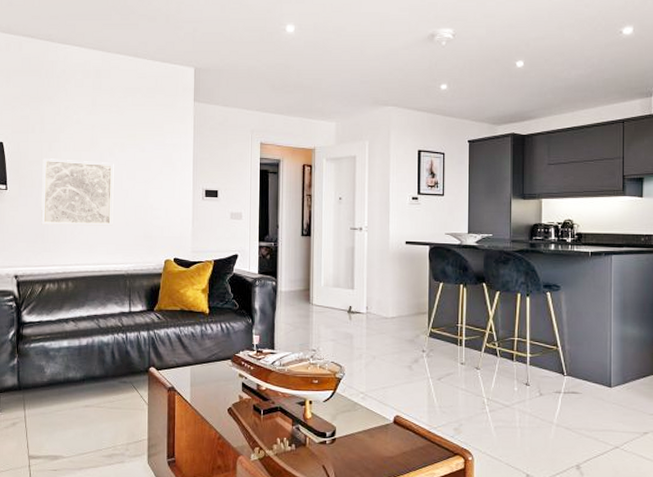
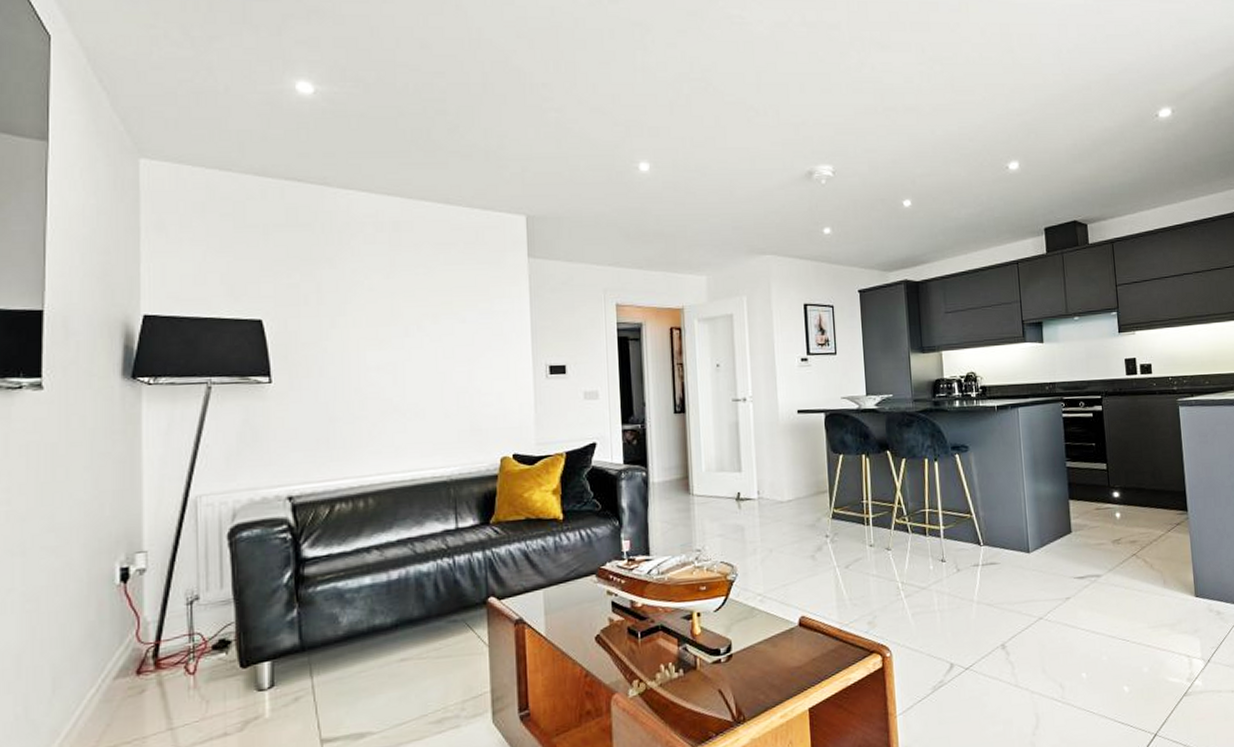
wall art: present [41,158,114,226] -> none [322,337,427,426]

